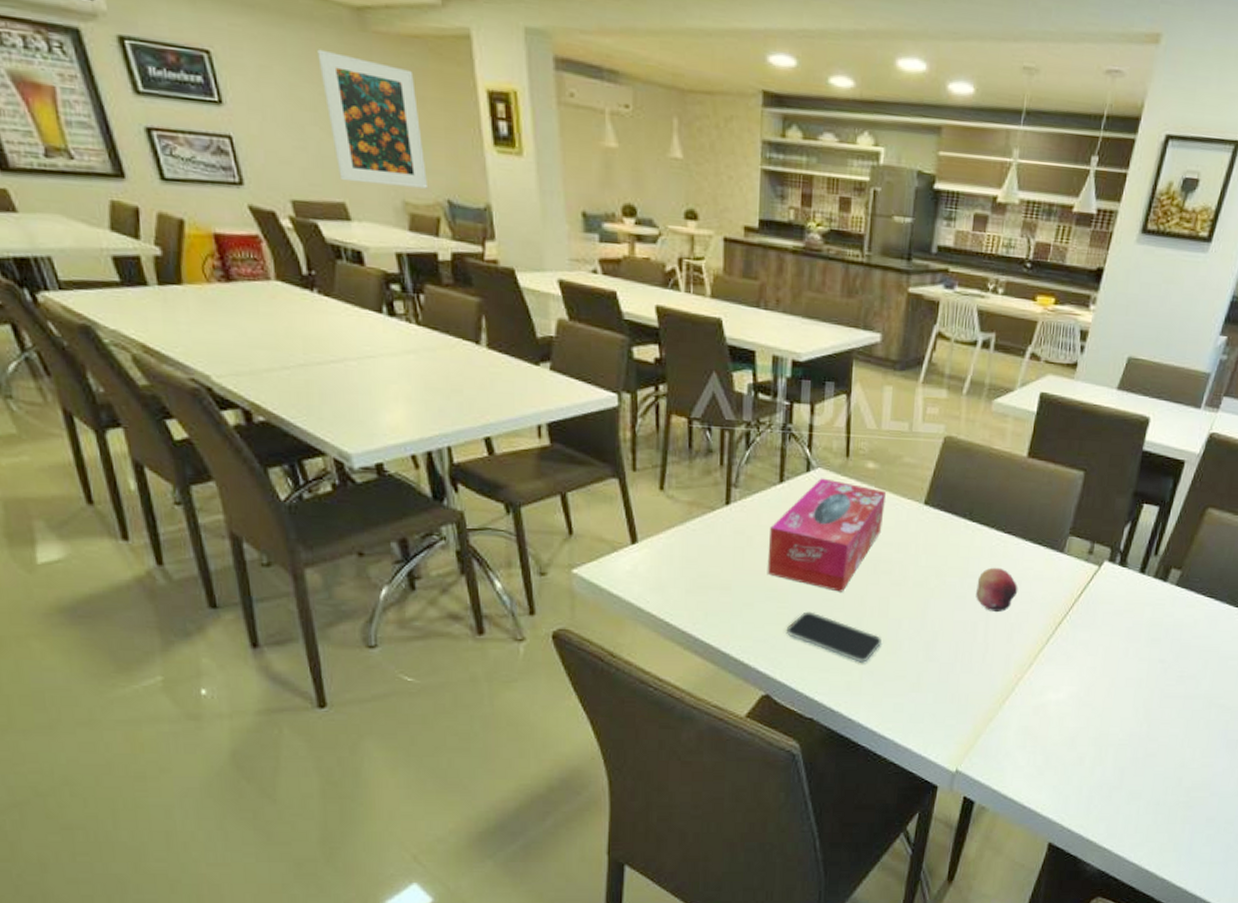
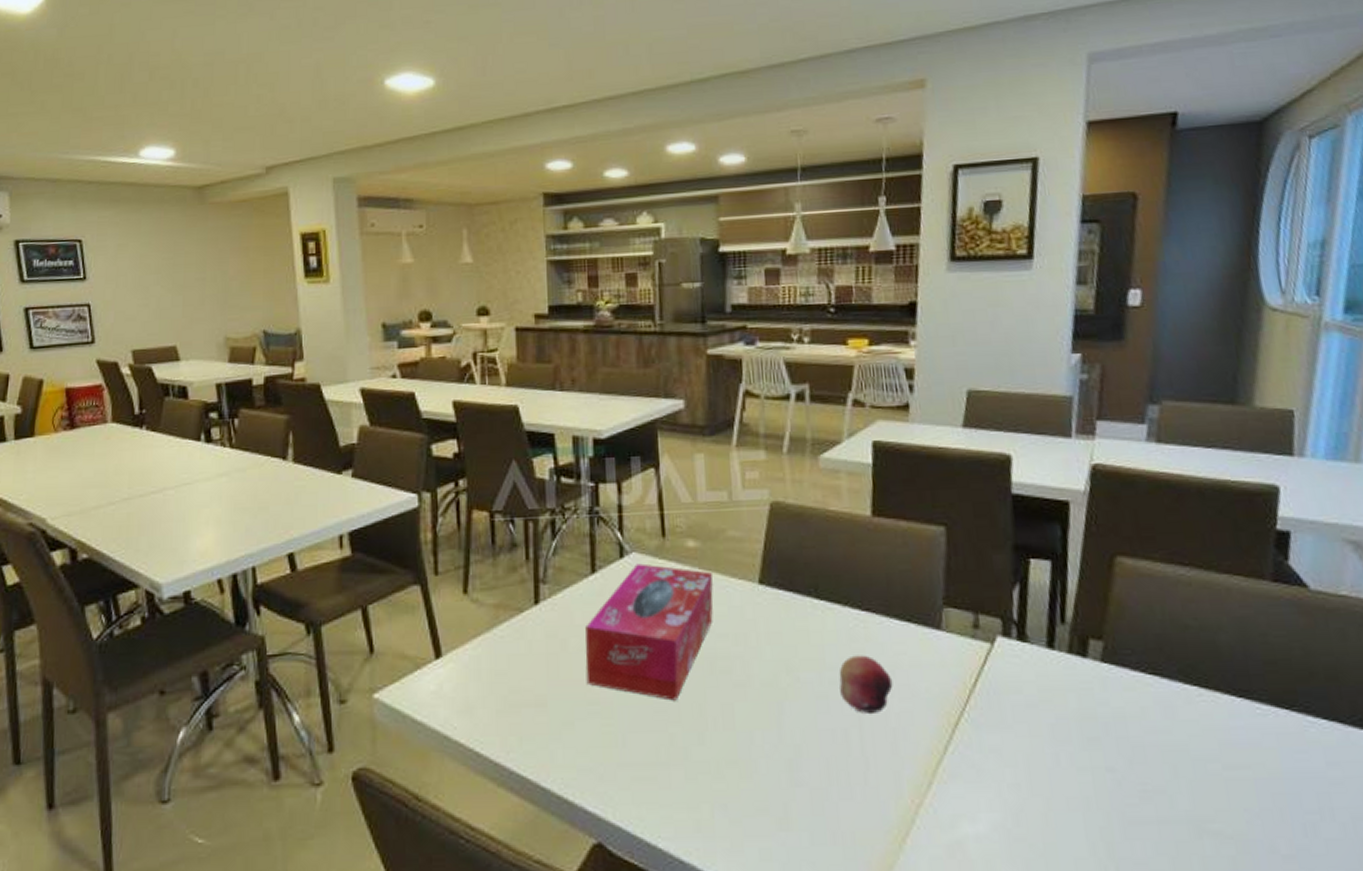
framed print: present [317,49,427,189] -> none [164,224,247,328]
smartphone: present [786,611,881,663] -> none [614,728,732,793]

